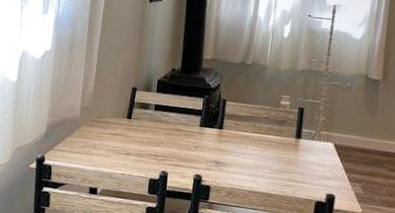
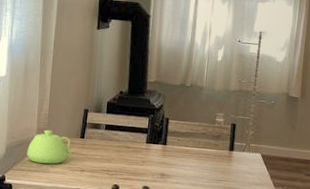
teapot: none [68,108,118,146] -> present [27,129,72,164]

